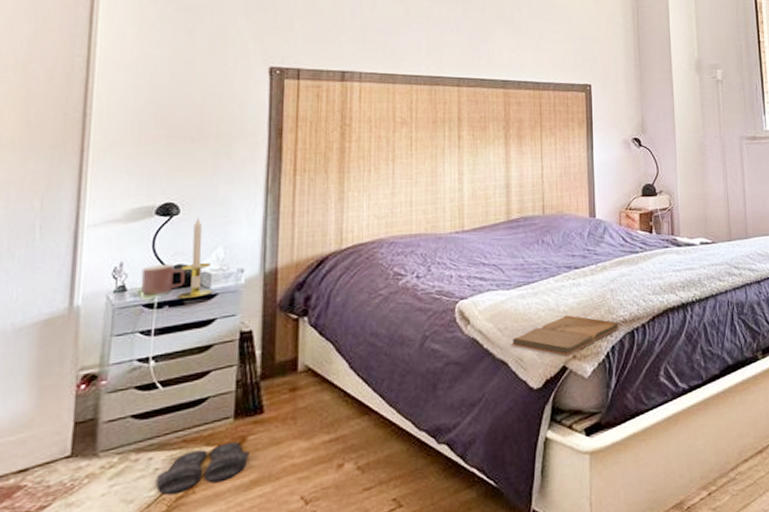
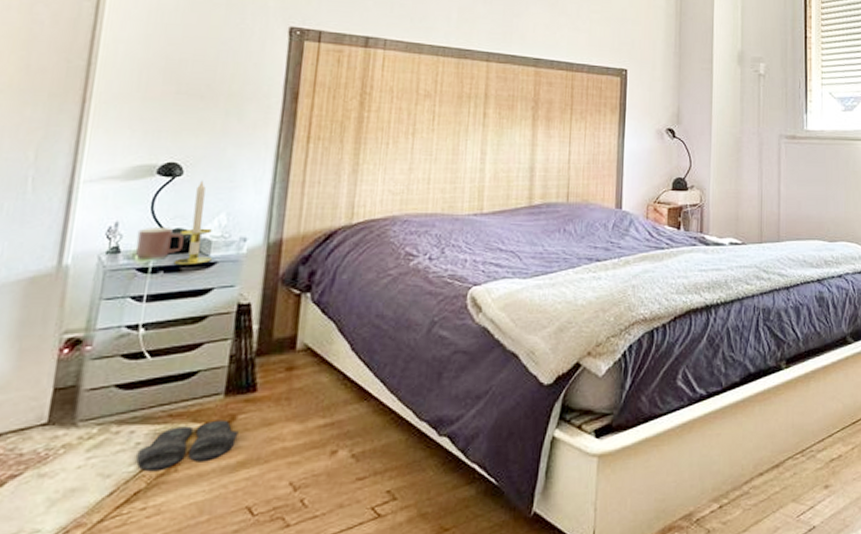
book: present [511,315,620,356] -> none [523,309,639,352]

